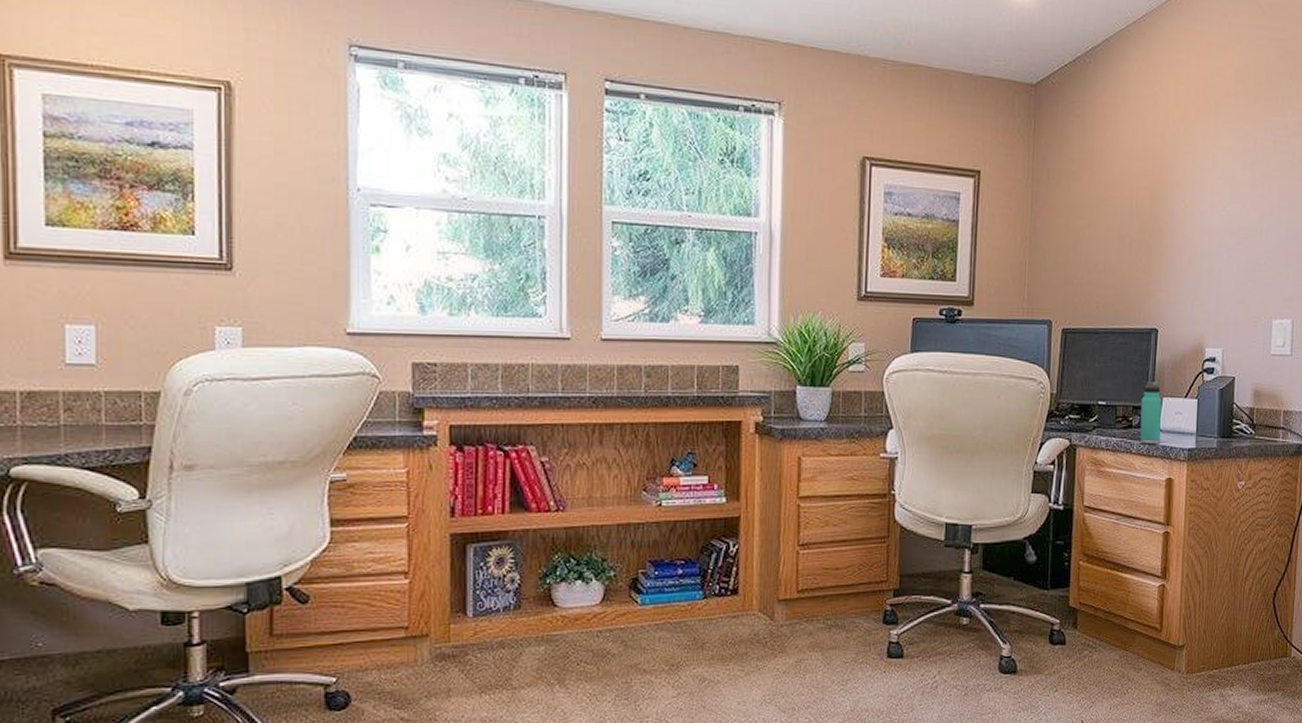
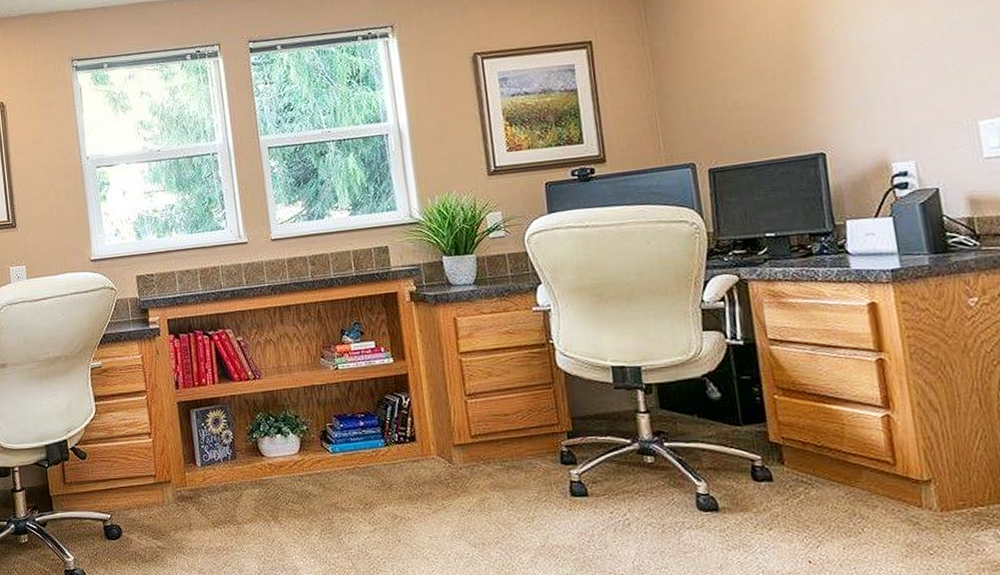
thermos bottle: present [1140,382,1162,445] -> none [818,205,853,271]

